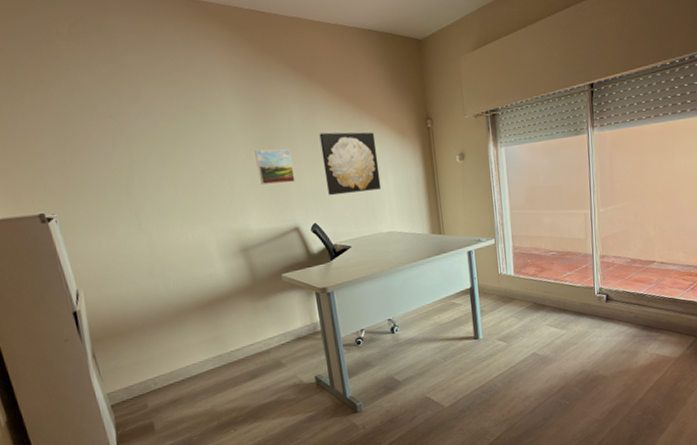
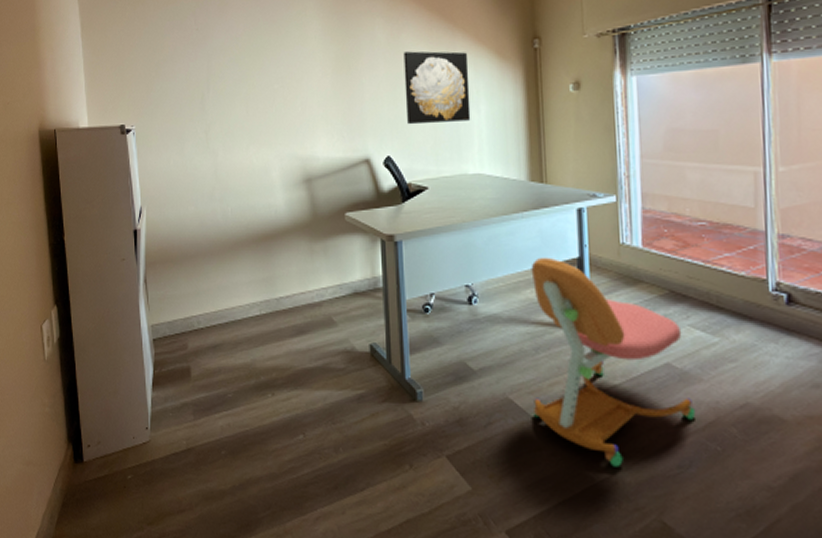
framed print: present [255,149,296,186] -> none [332,68,372,109]
office chair: none [436,290,553,429] -> present [531,257,696,468]

